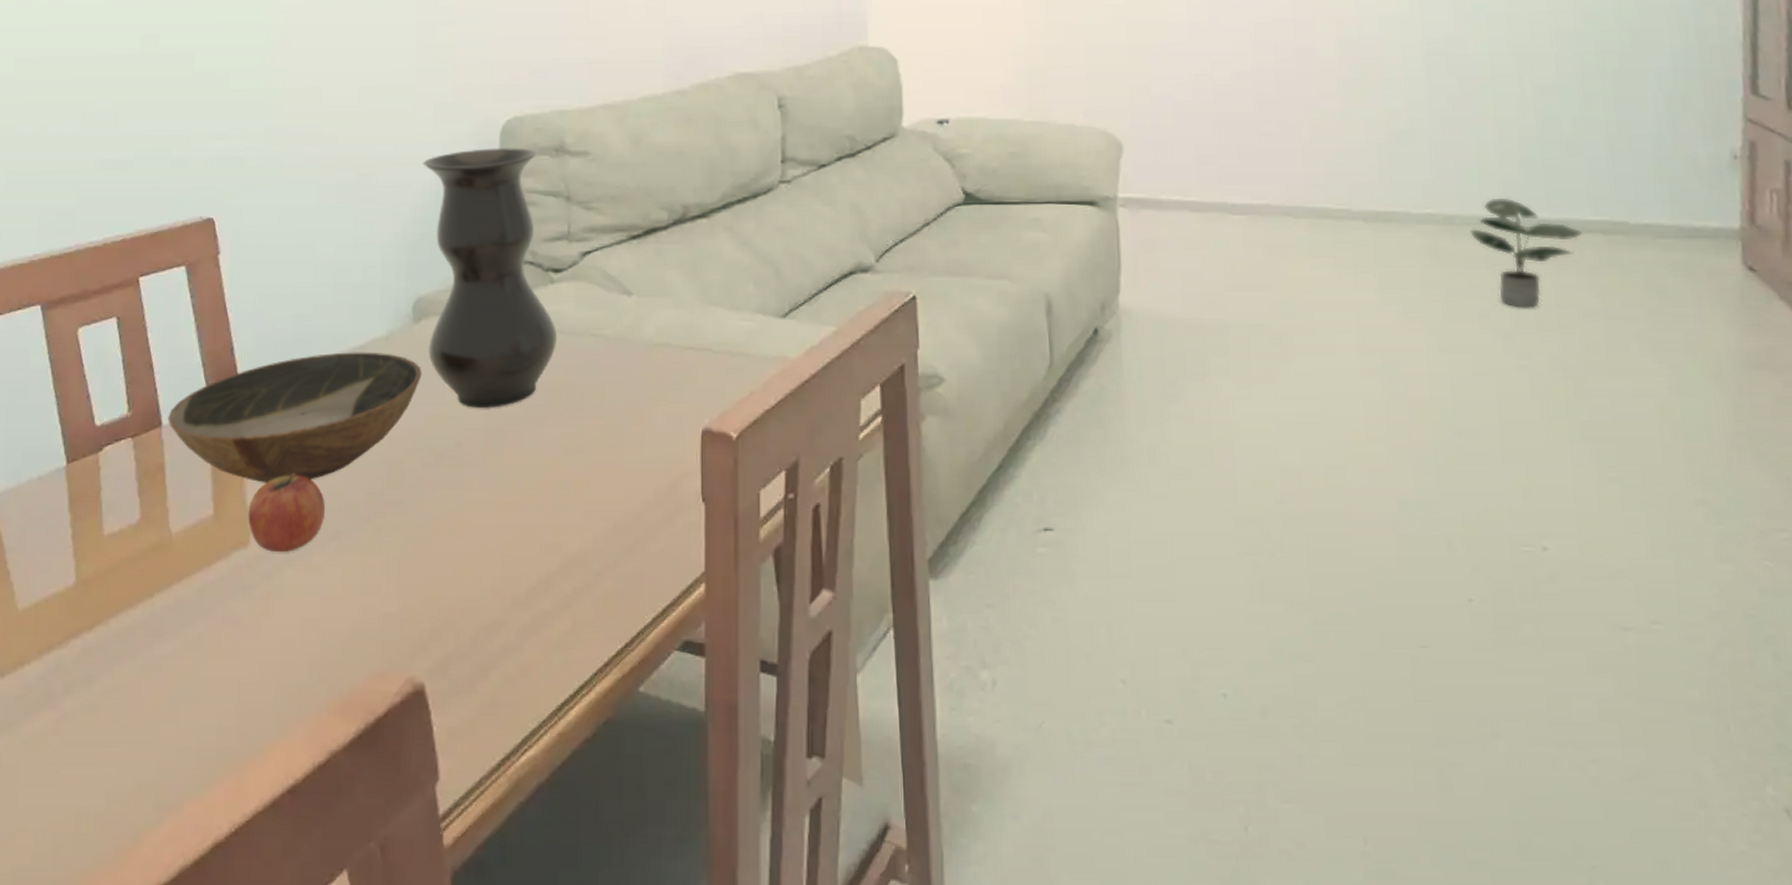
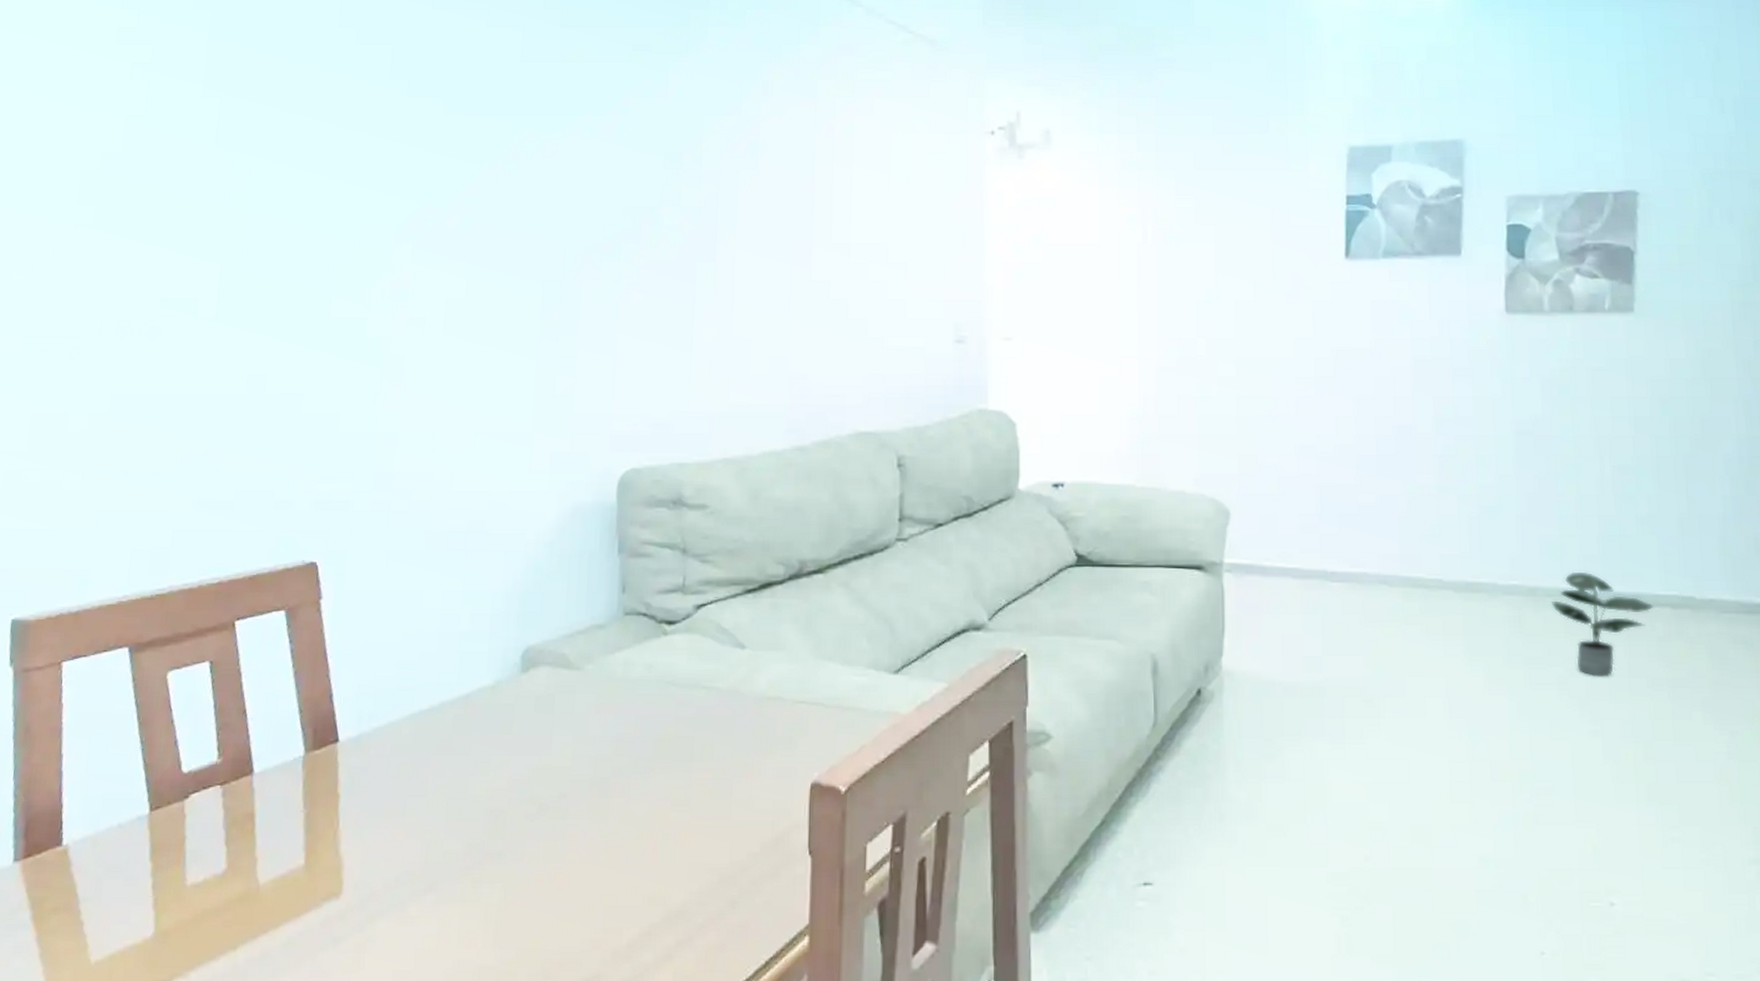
bowl: present [168,352,422,483] -> none [260,701,528,833]
fruit: present [248,473,326,553] -> none [341,822,423,904]
vase: present [423,147,558,409] -> none [536,498,669,760]

